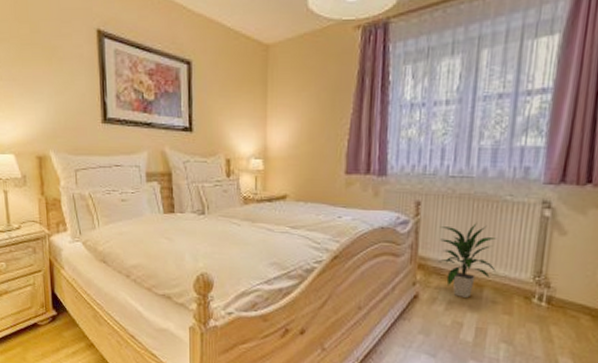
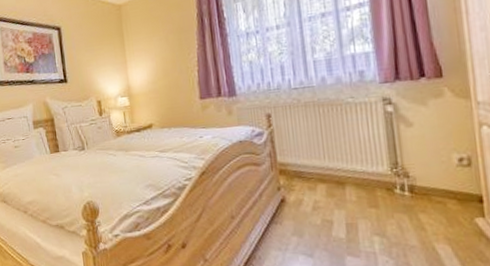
indoor plant: present [438,223,497,299] -> none [292,126,353,197]

